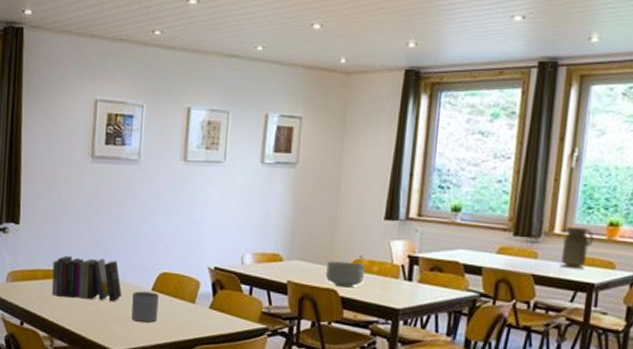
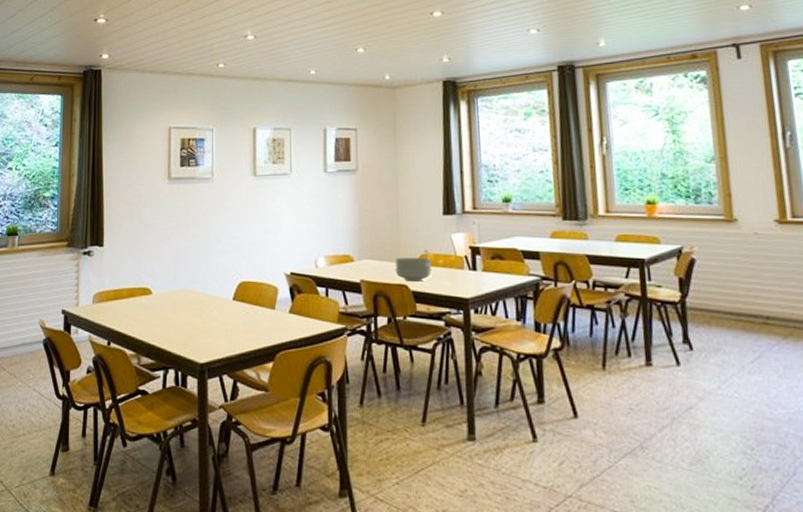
books: present [51,255,122,302] -> none [136,272,205,315]
mug: present [131,291,159,323] -> none [215,301,240,332]
water jug: present [560,227,594,270] -> none [608,208,636,247]

